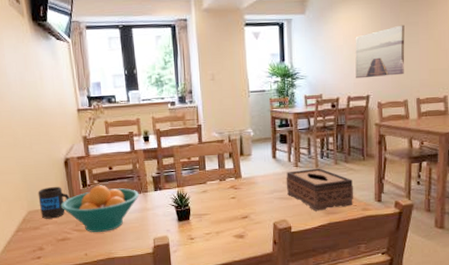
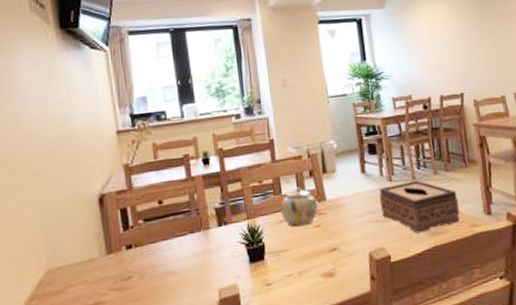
mug: present [38,187,70,219] -> none [61,233,106,279]
fruit bowl: present [60,185,139,233] -> none [92,225,198,291]
teapot: none [204,165,234,197] -> present [280,187,318,228]
wall art: present [355,25,405,79] -> none [440,15,498,76]

